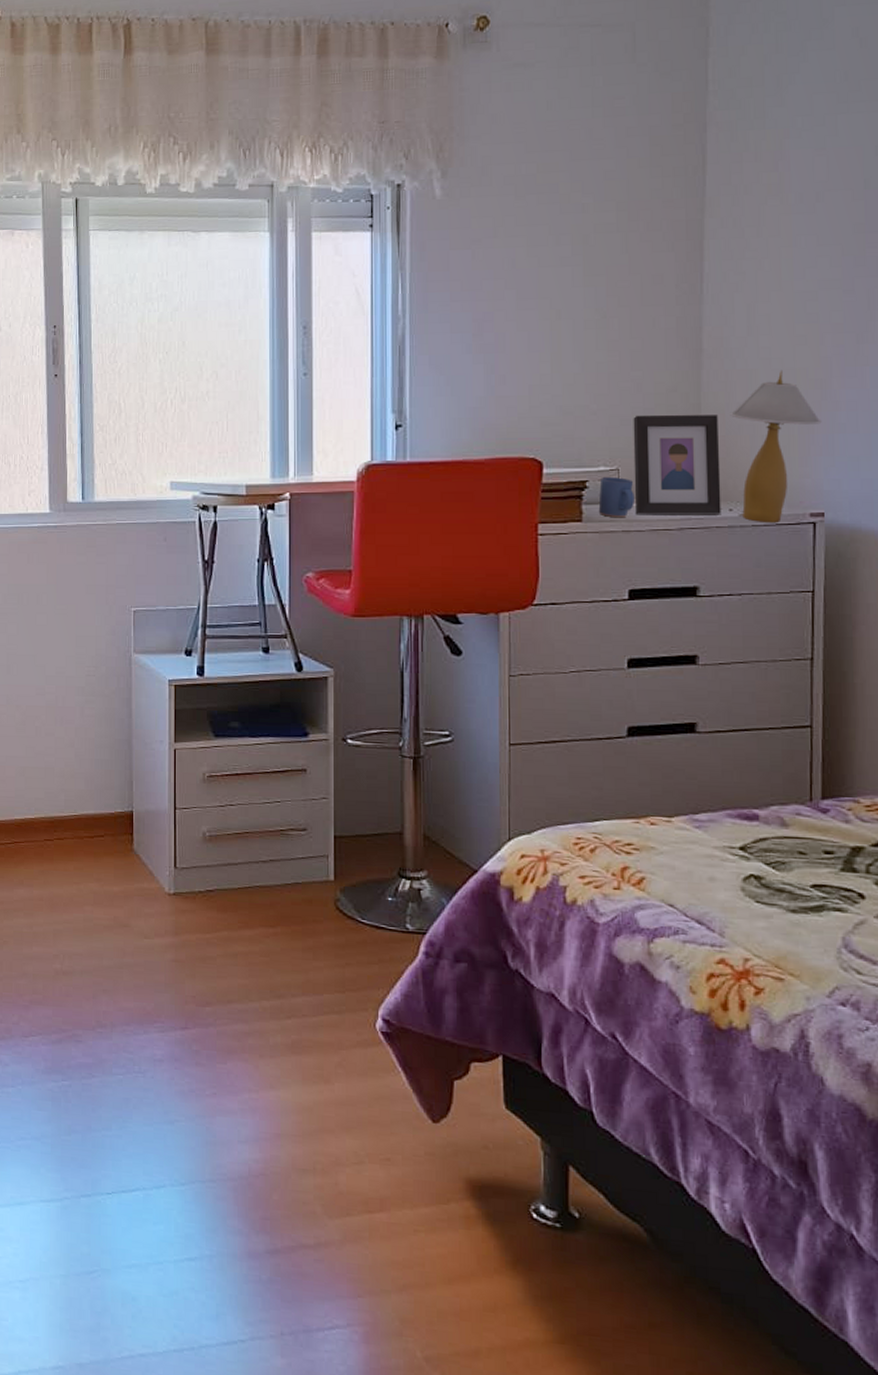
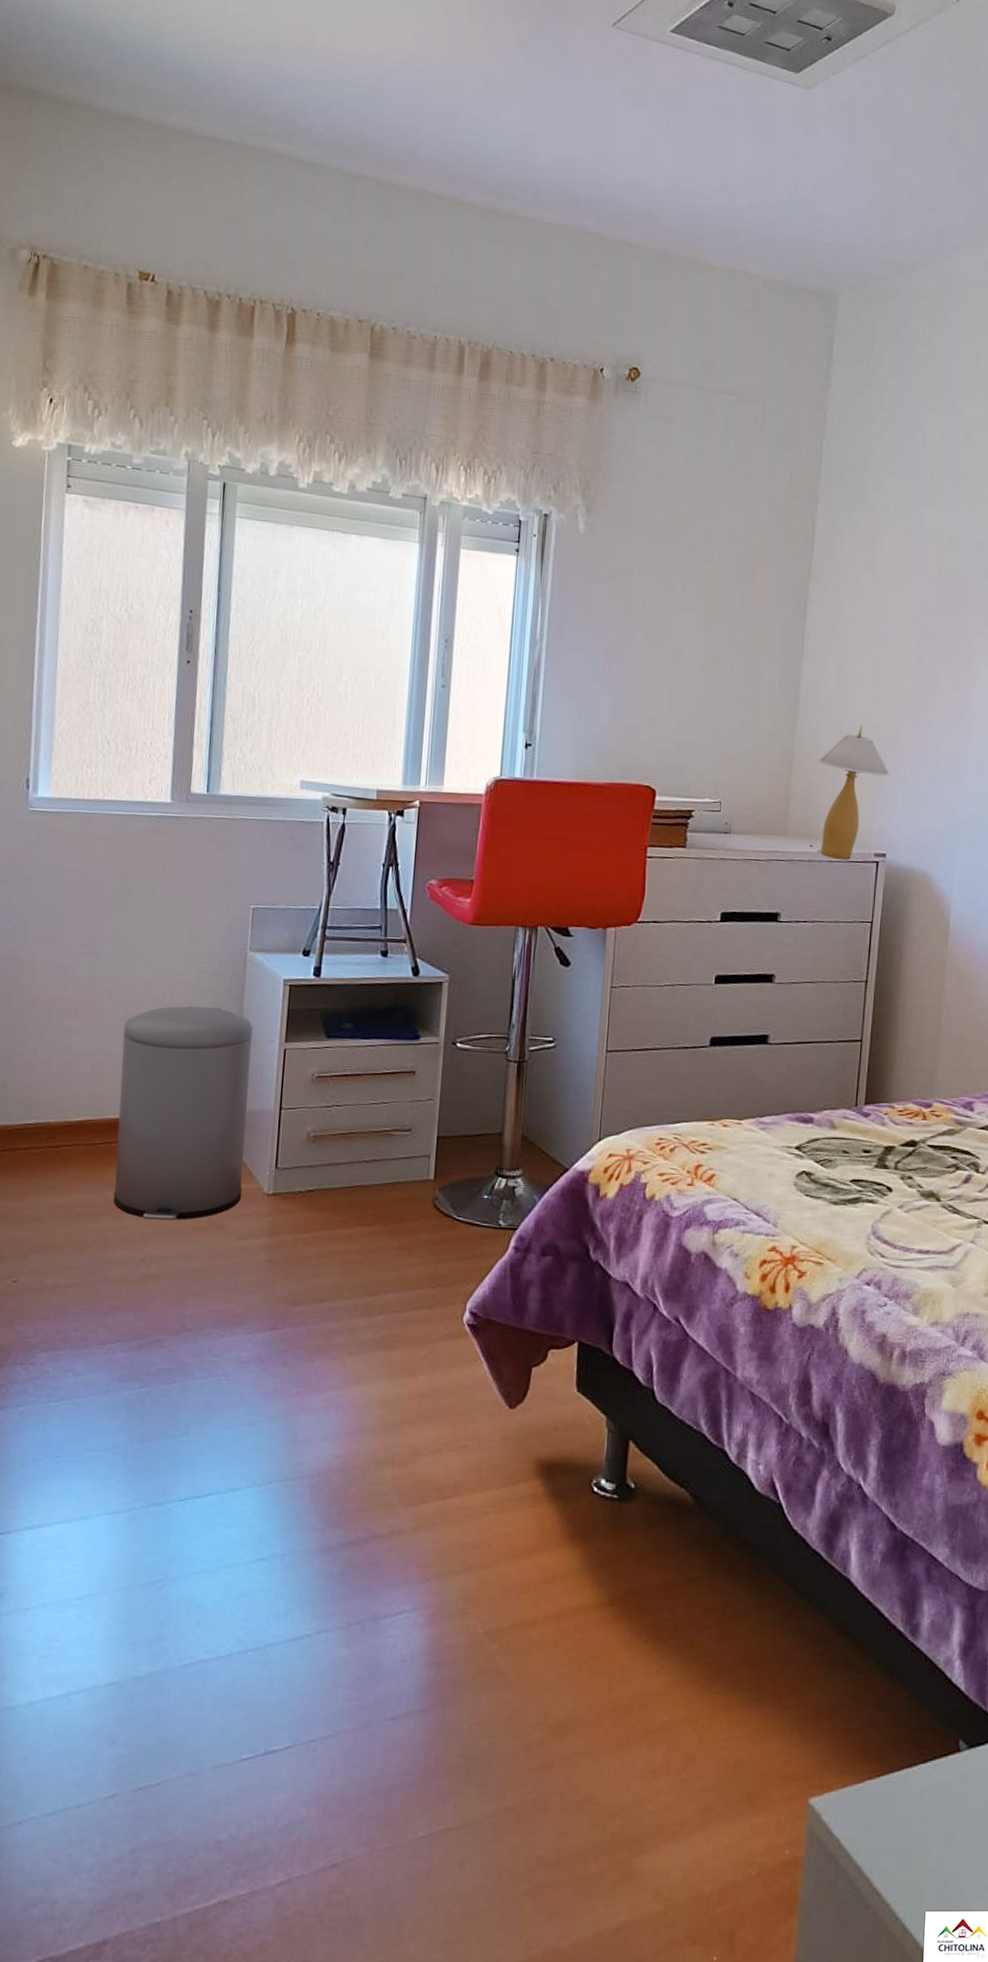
pedal bin: none [23,709,144,918] -> present [113,1006,253,1220]
mug: present [598,477,634,518] -> none [701,808,733,847]
picture frame: present [633,414,721,515] -> none [732,754,807,850]

